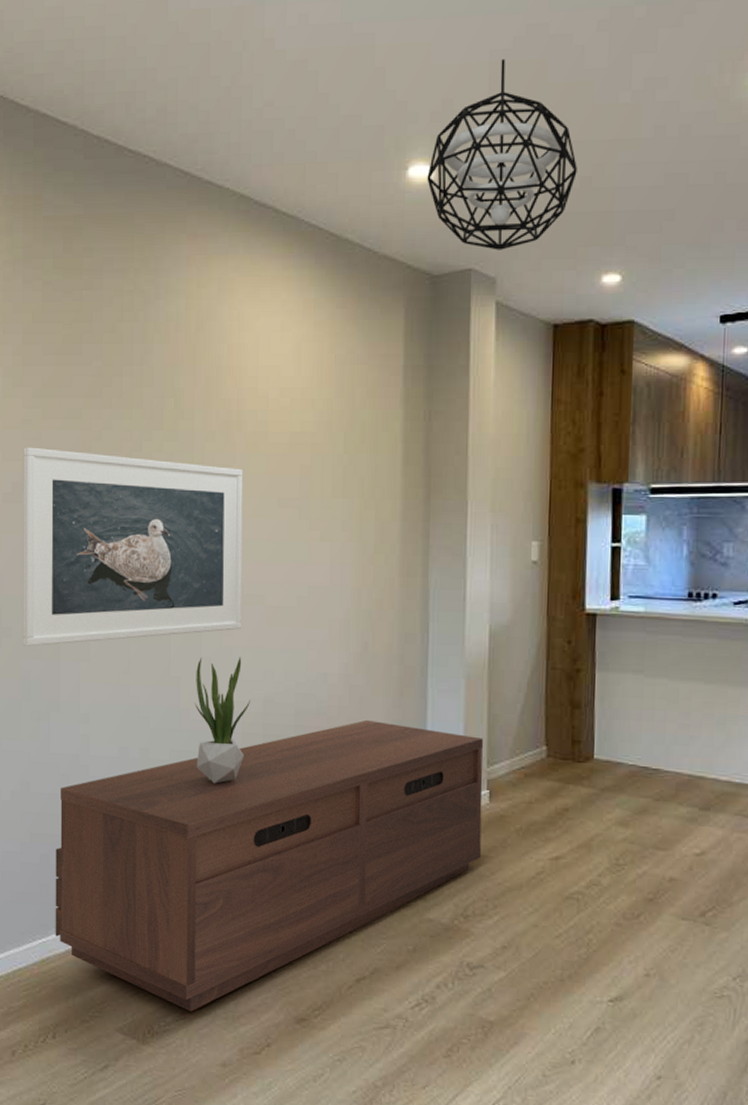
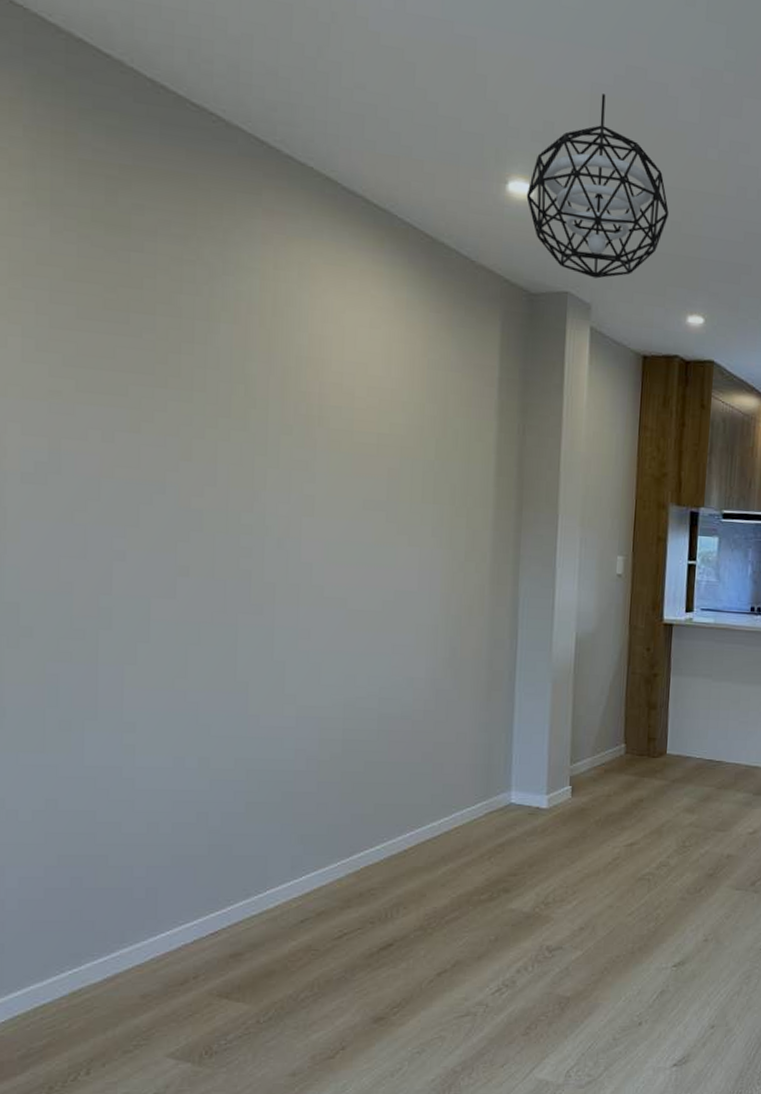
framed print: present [22,447,244,647] -> none [48,421,325,648]
tv stand: present [55,719,483,1011] -> none [90,722,567,1026]
potted plant: present [194,657,251,784] -> none [264,661,330,791]

